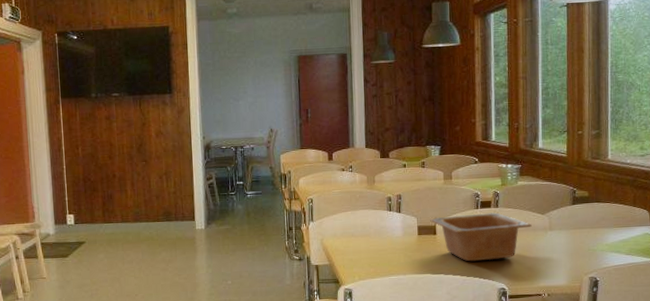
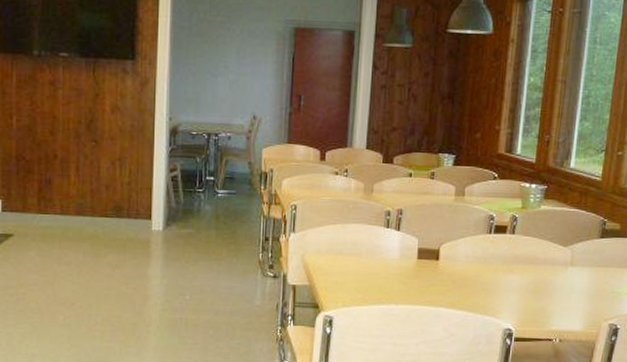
serving bowl: present [430,212,532,262] -> none [433,239,551,296]

